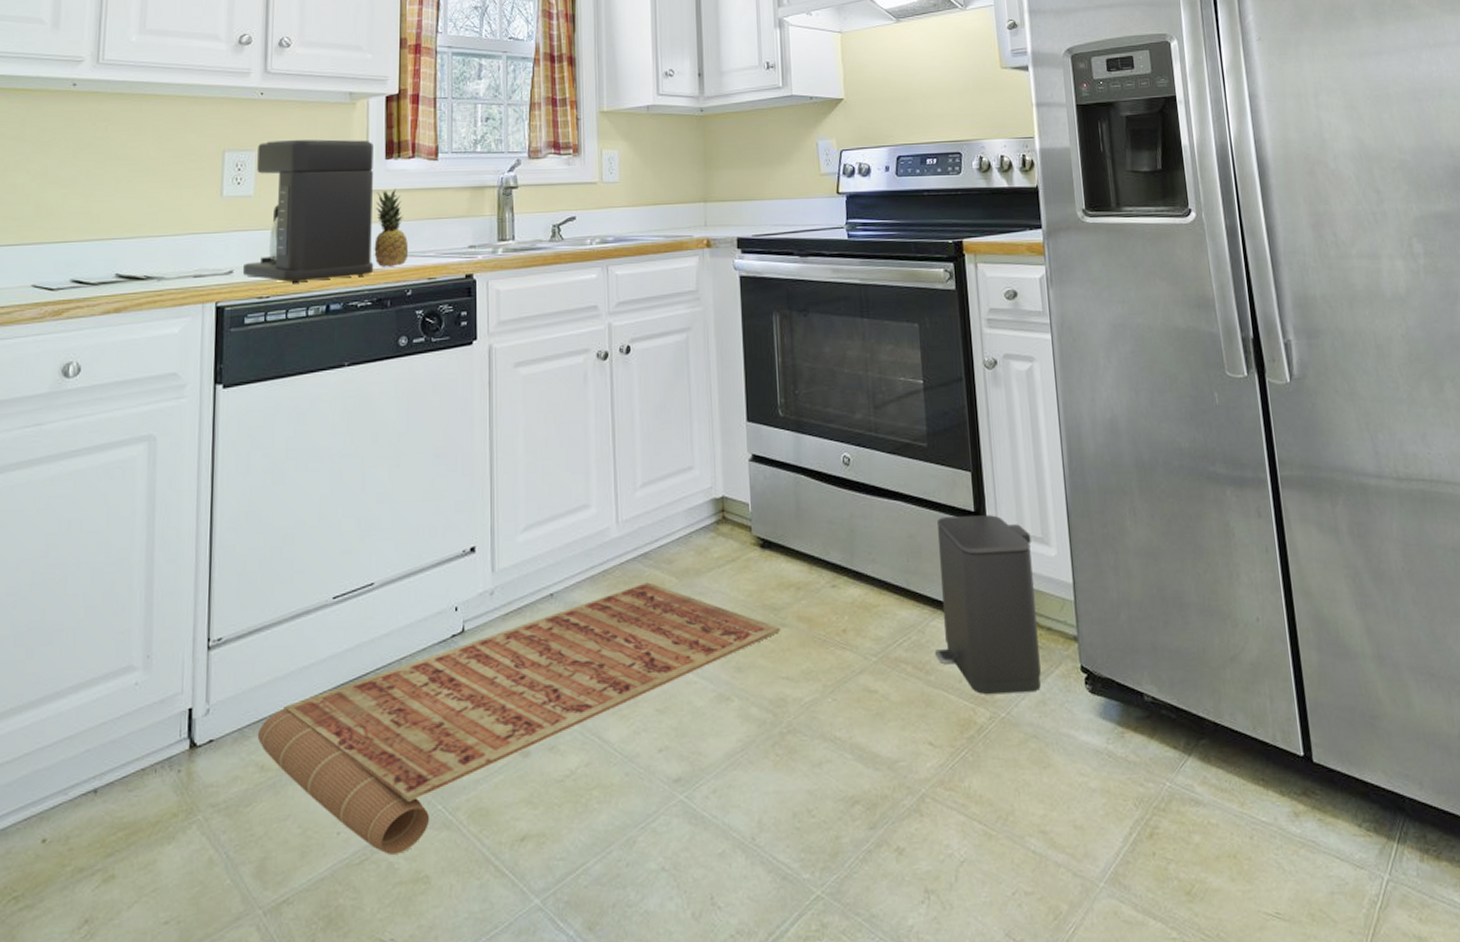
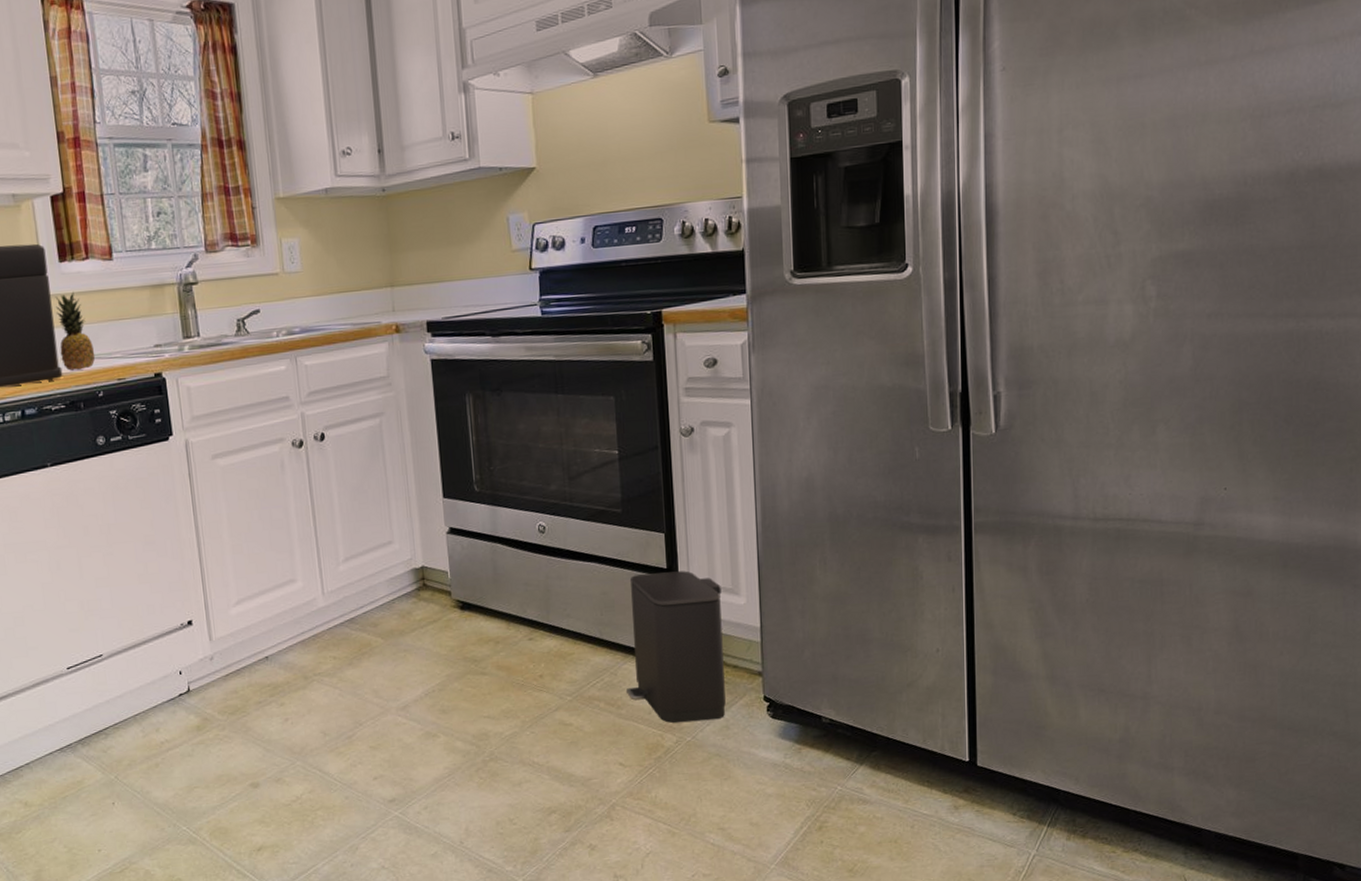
floor mat: present [257,582,781,855] -> none [17,643,482,865]

